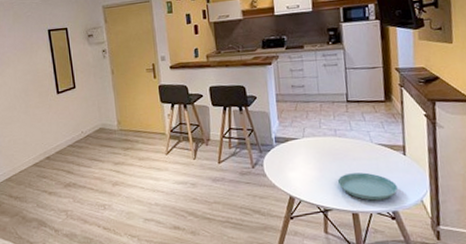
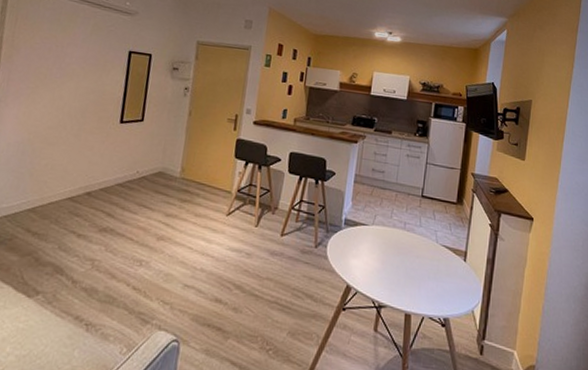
saucer: present [337,172,398,201] -> none [397,270,453,305]

